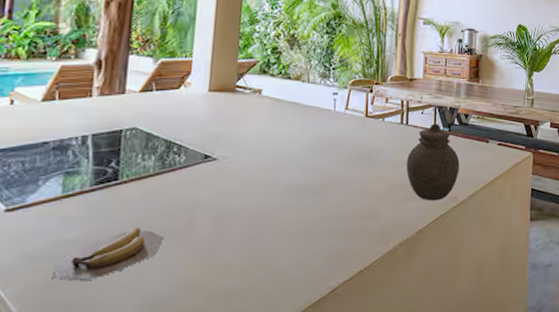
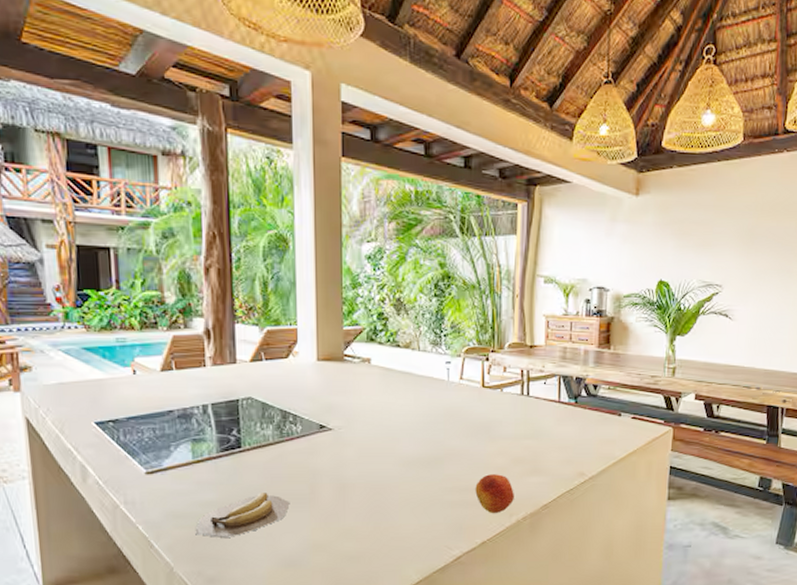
fruit: none [354,201,392,242] -> present [475,474,514,514]
jar: present [406,124,460,201] -> none [529,395,588,476]

